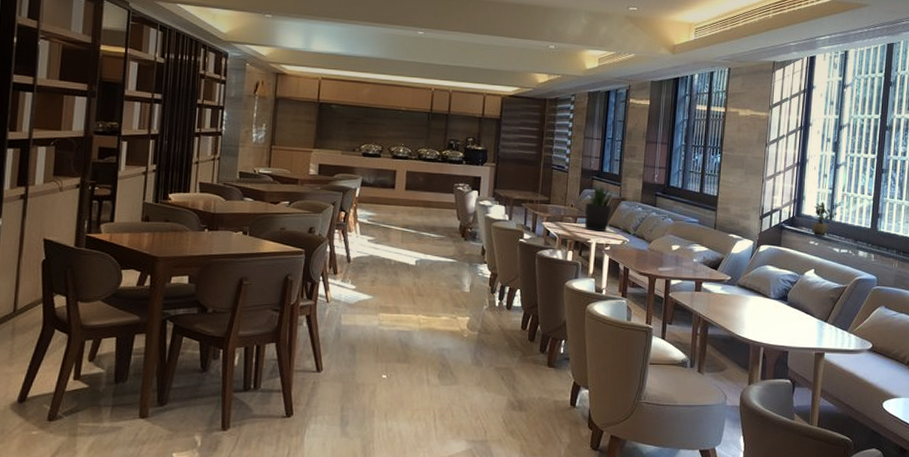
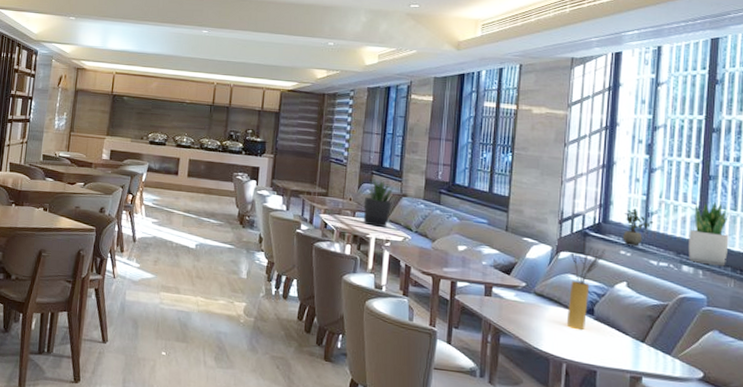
vase: none [764,234,798,316] -> present [566,241,605,331]
planter: none [864,192,896,250] -> present [689,201,729,267]

